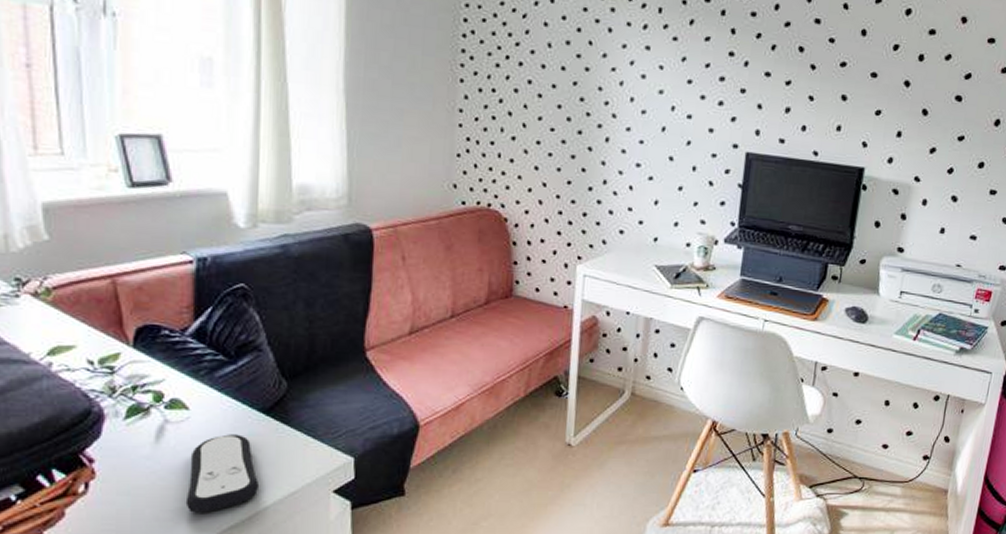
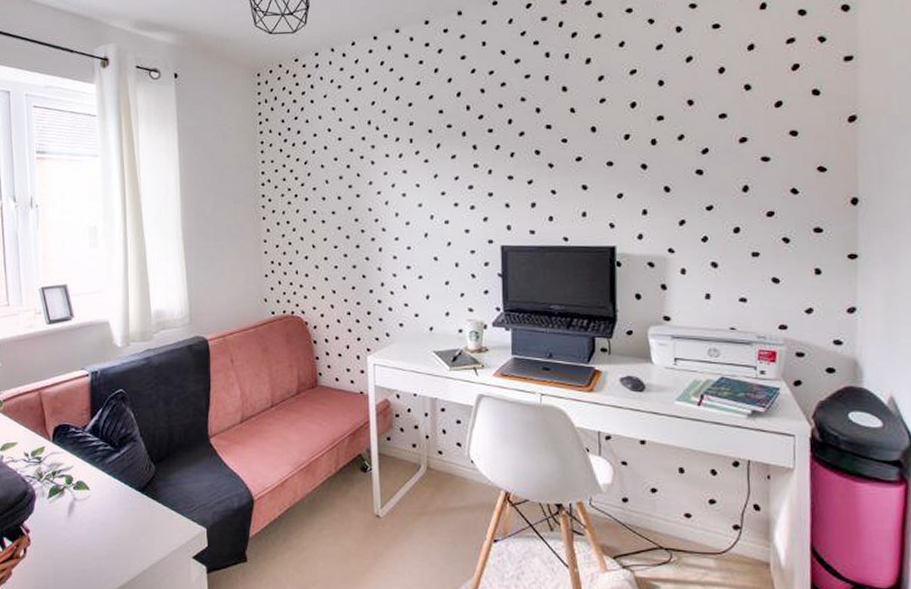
remote control: present [185,434,259,513] -> none [89,509,139,574]

